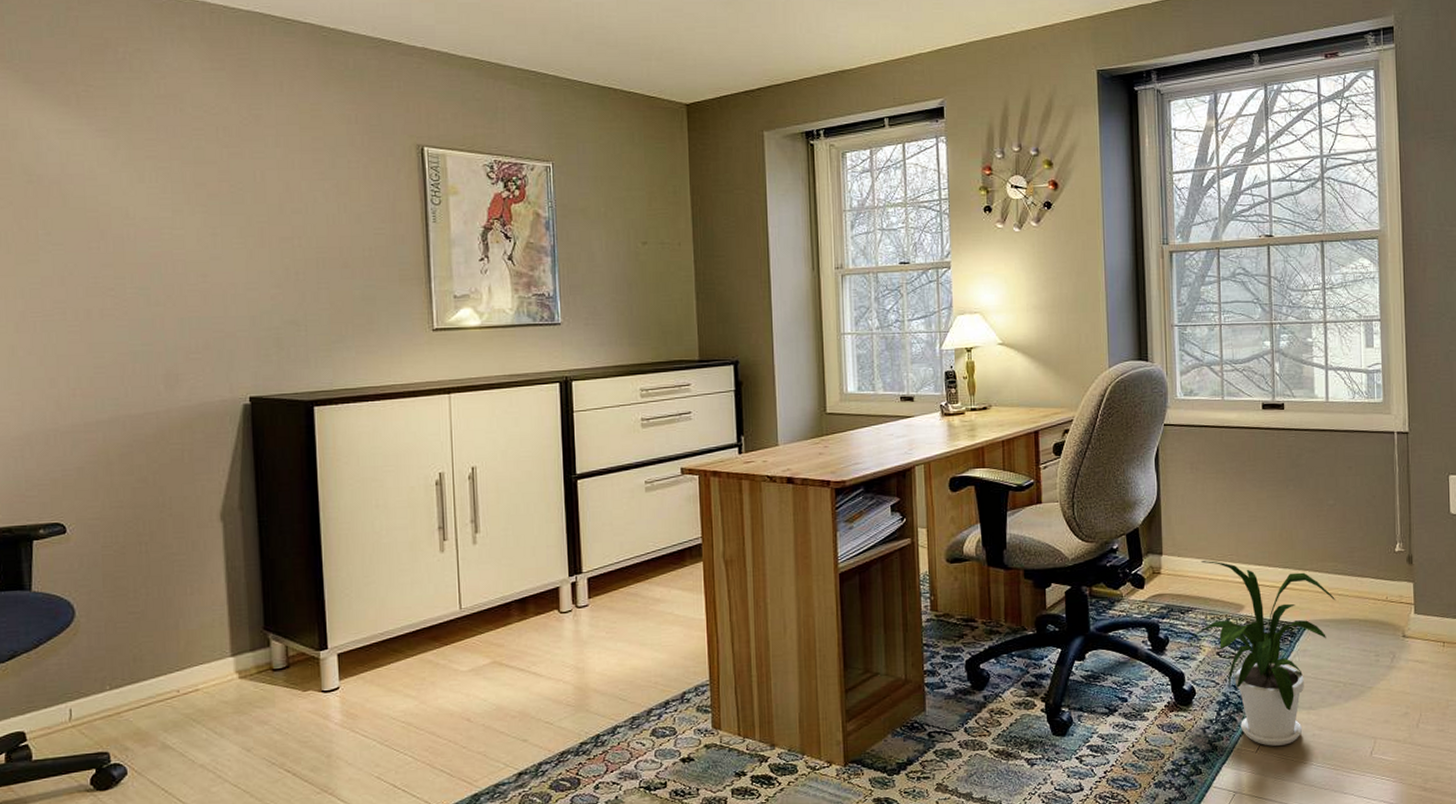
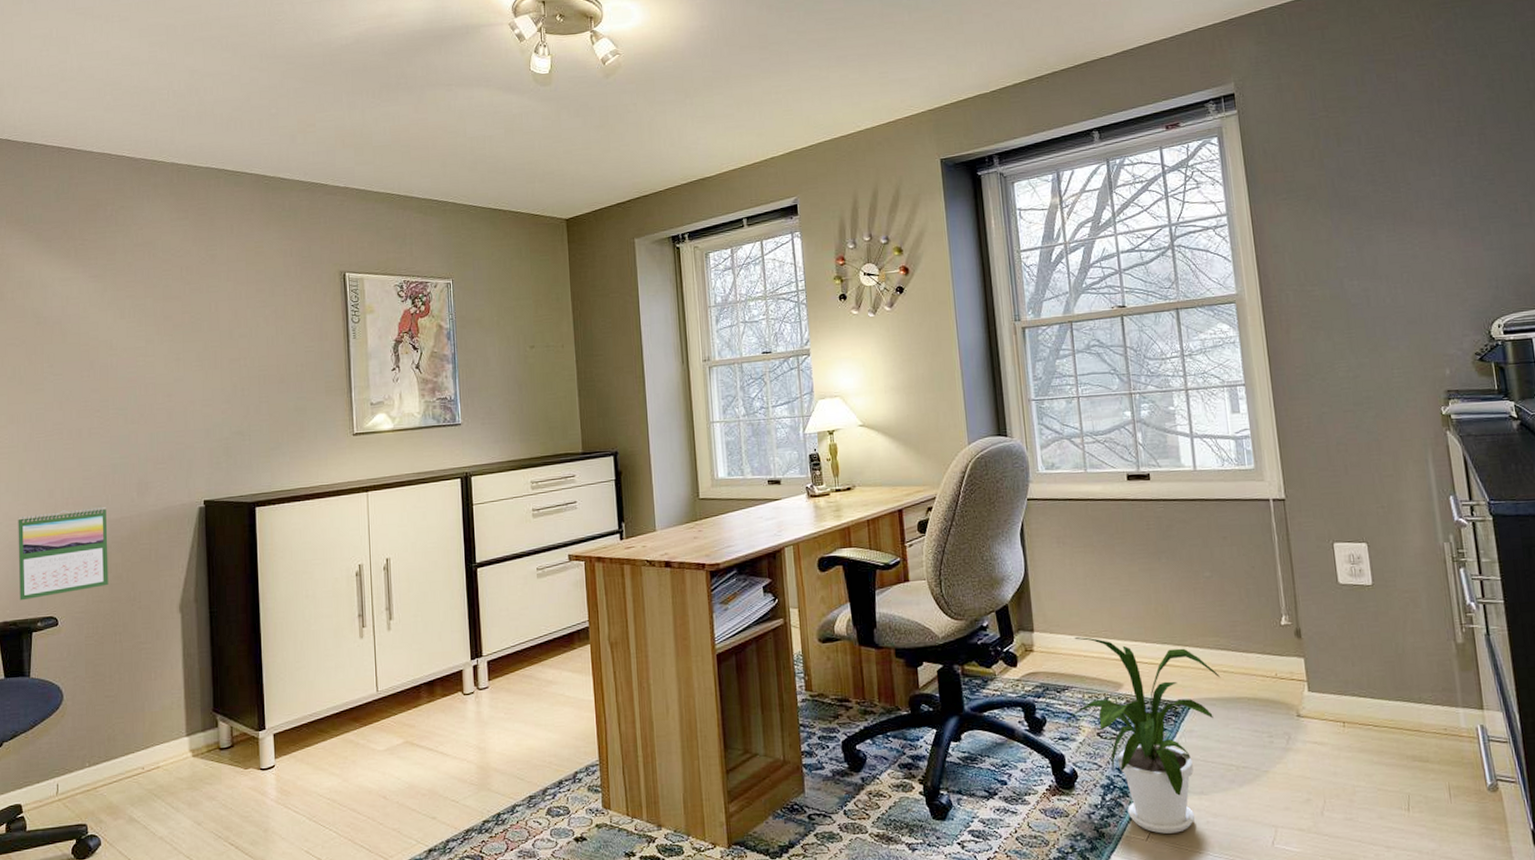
calendar: none [9,400,130,505] -> present [18,507,109,601]

